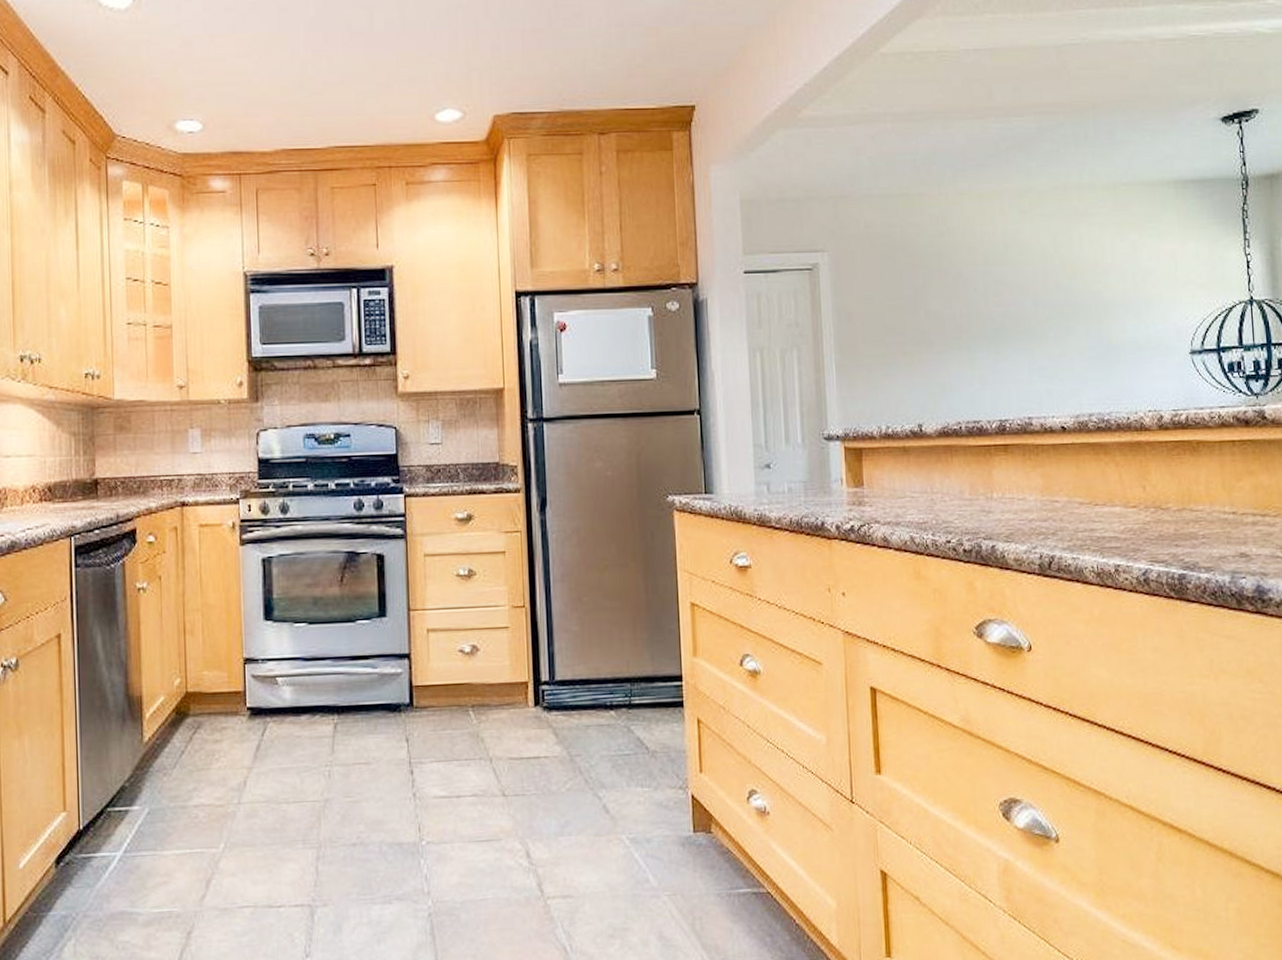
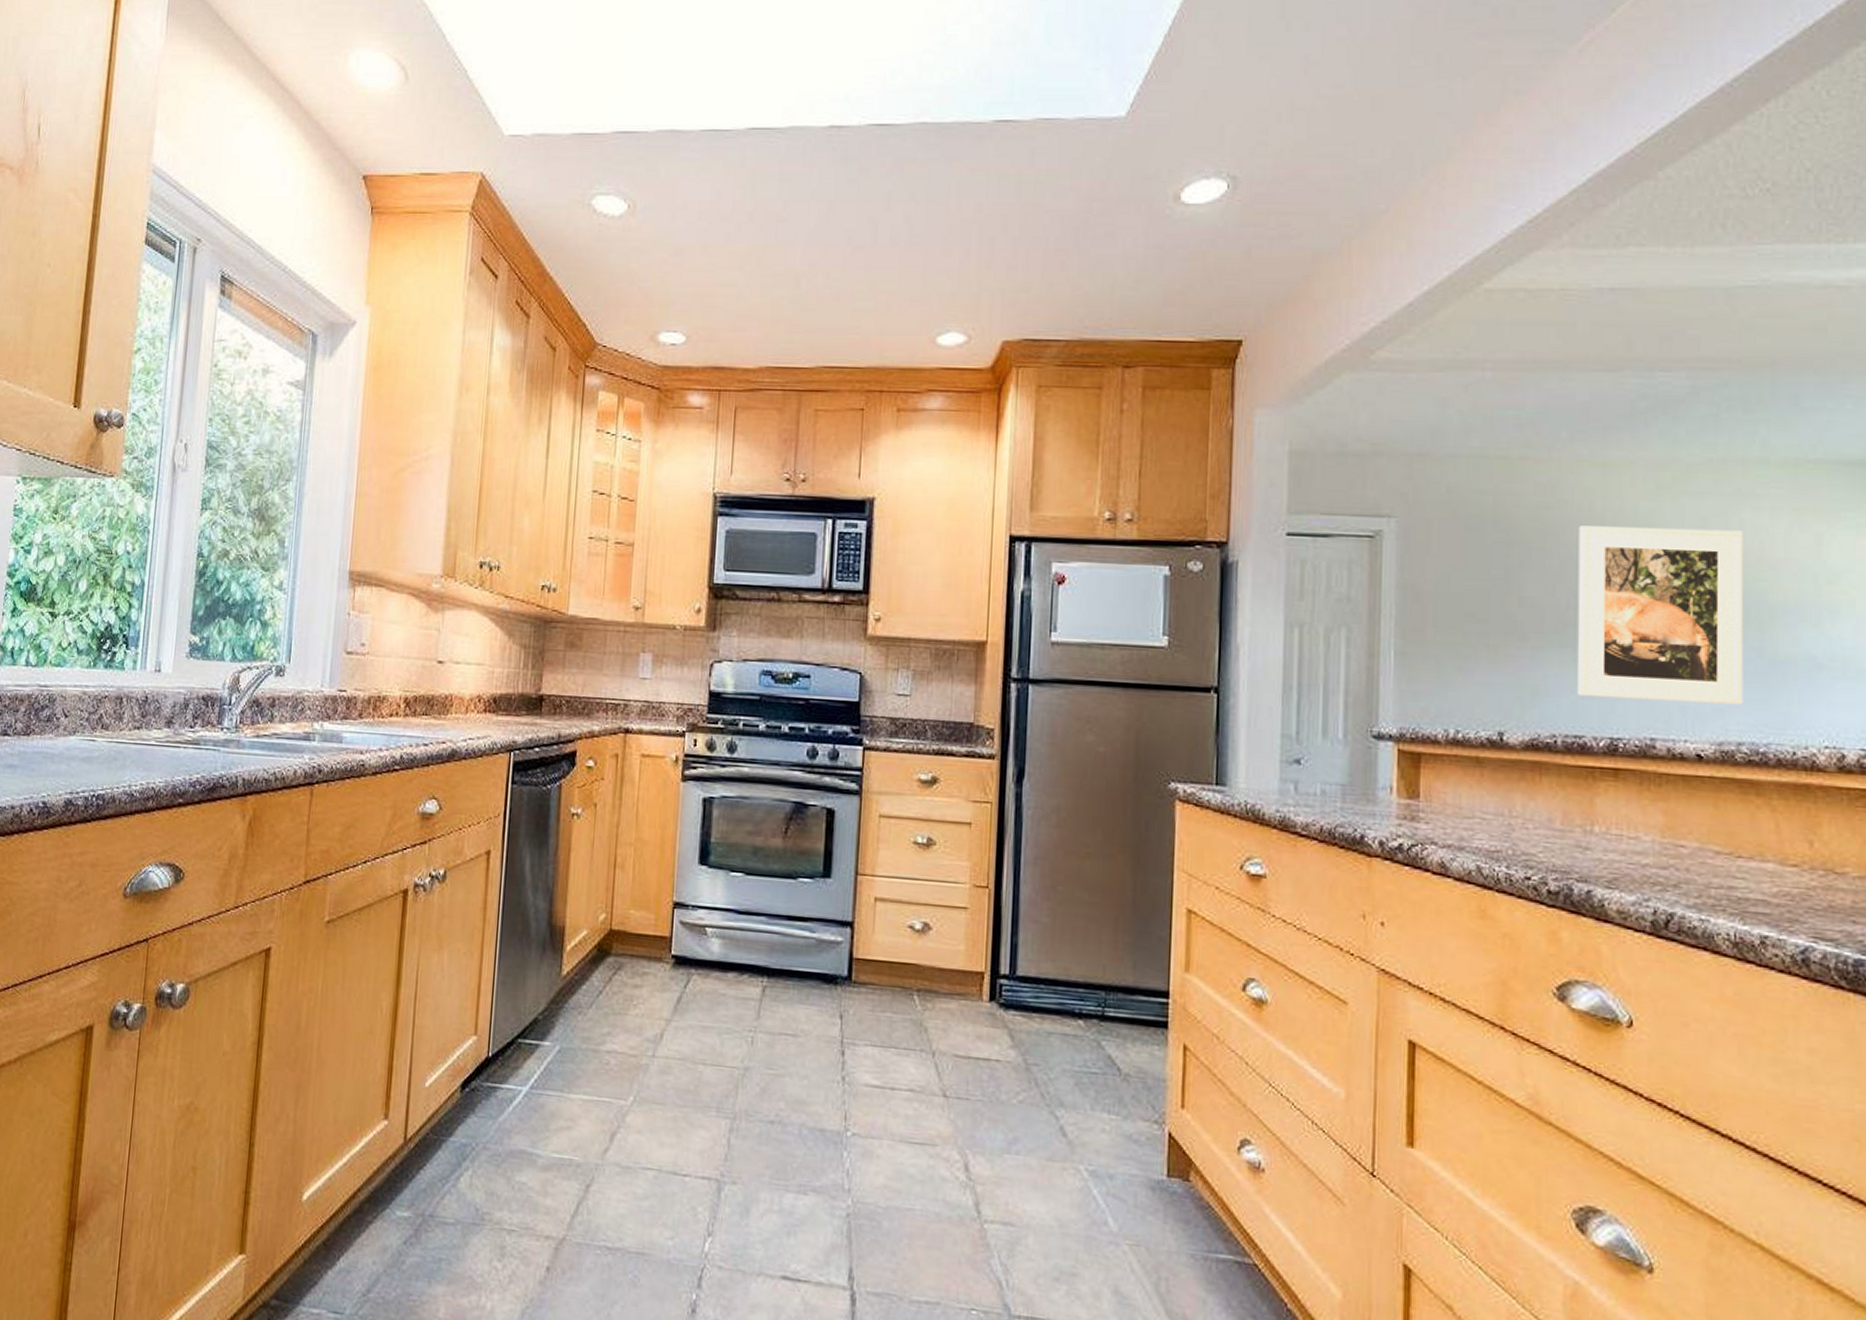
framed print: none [965,243,1091,389] -> present [1577,525,1744,704]

